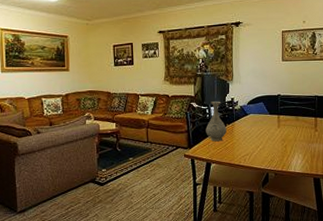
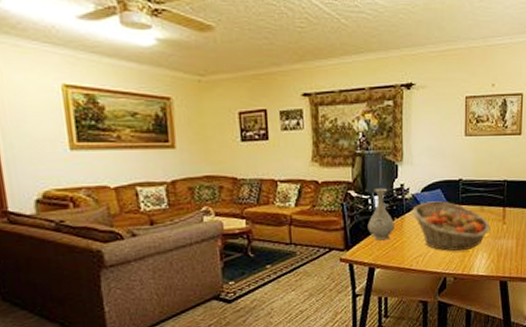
fruit basket: none [240,112,305,152] -> present [412,201,490,251]

